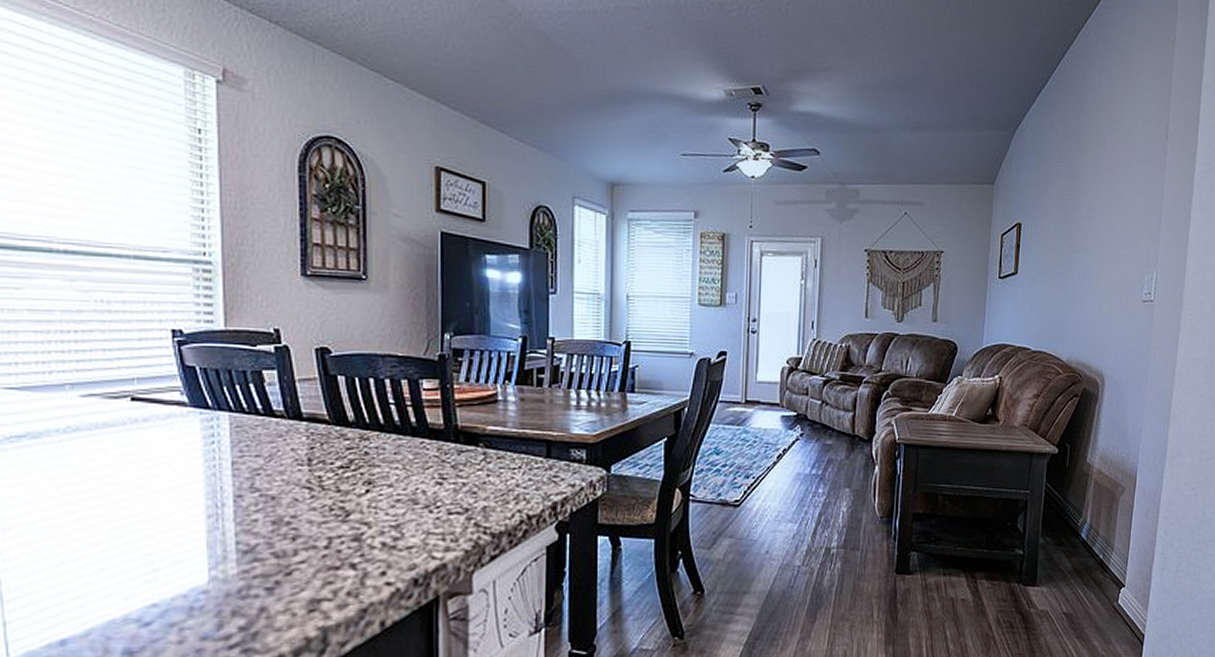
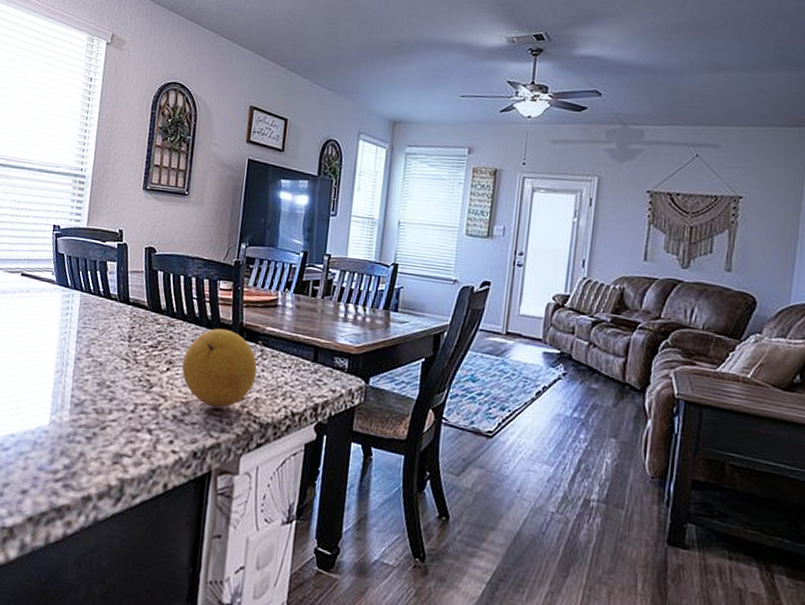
fruit: none [385,436,482,526] -> present [182,328,258,408]

